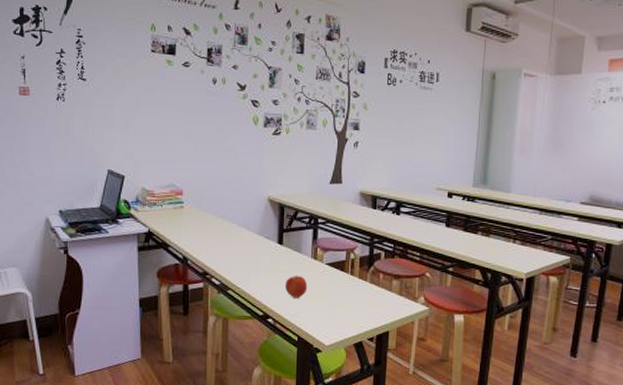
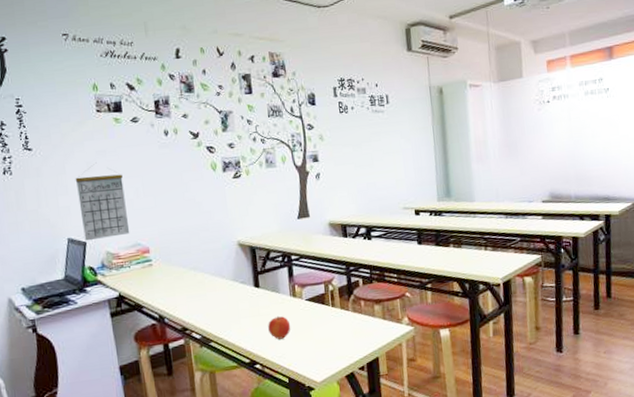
calendar: none [122,101,167,175] -> present [75,162,130,241]

